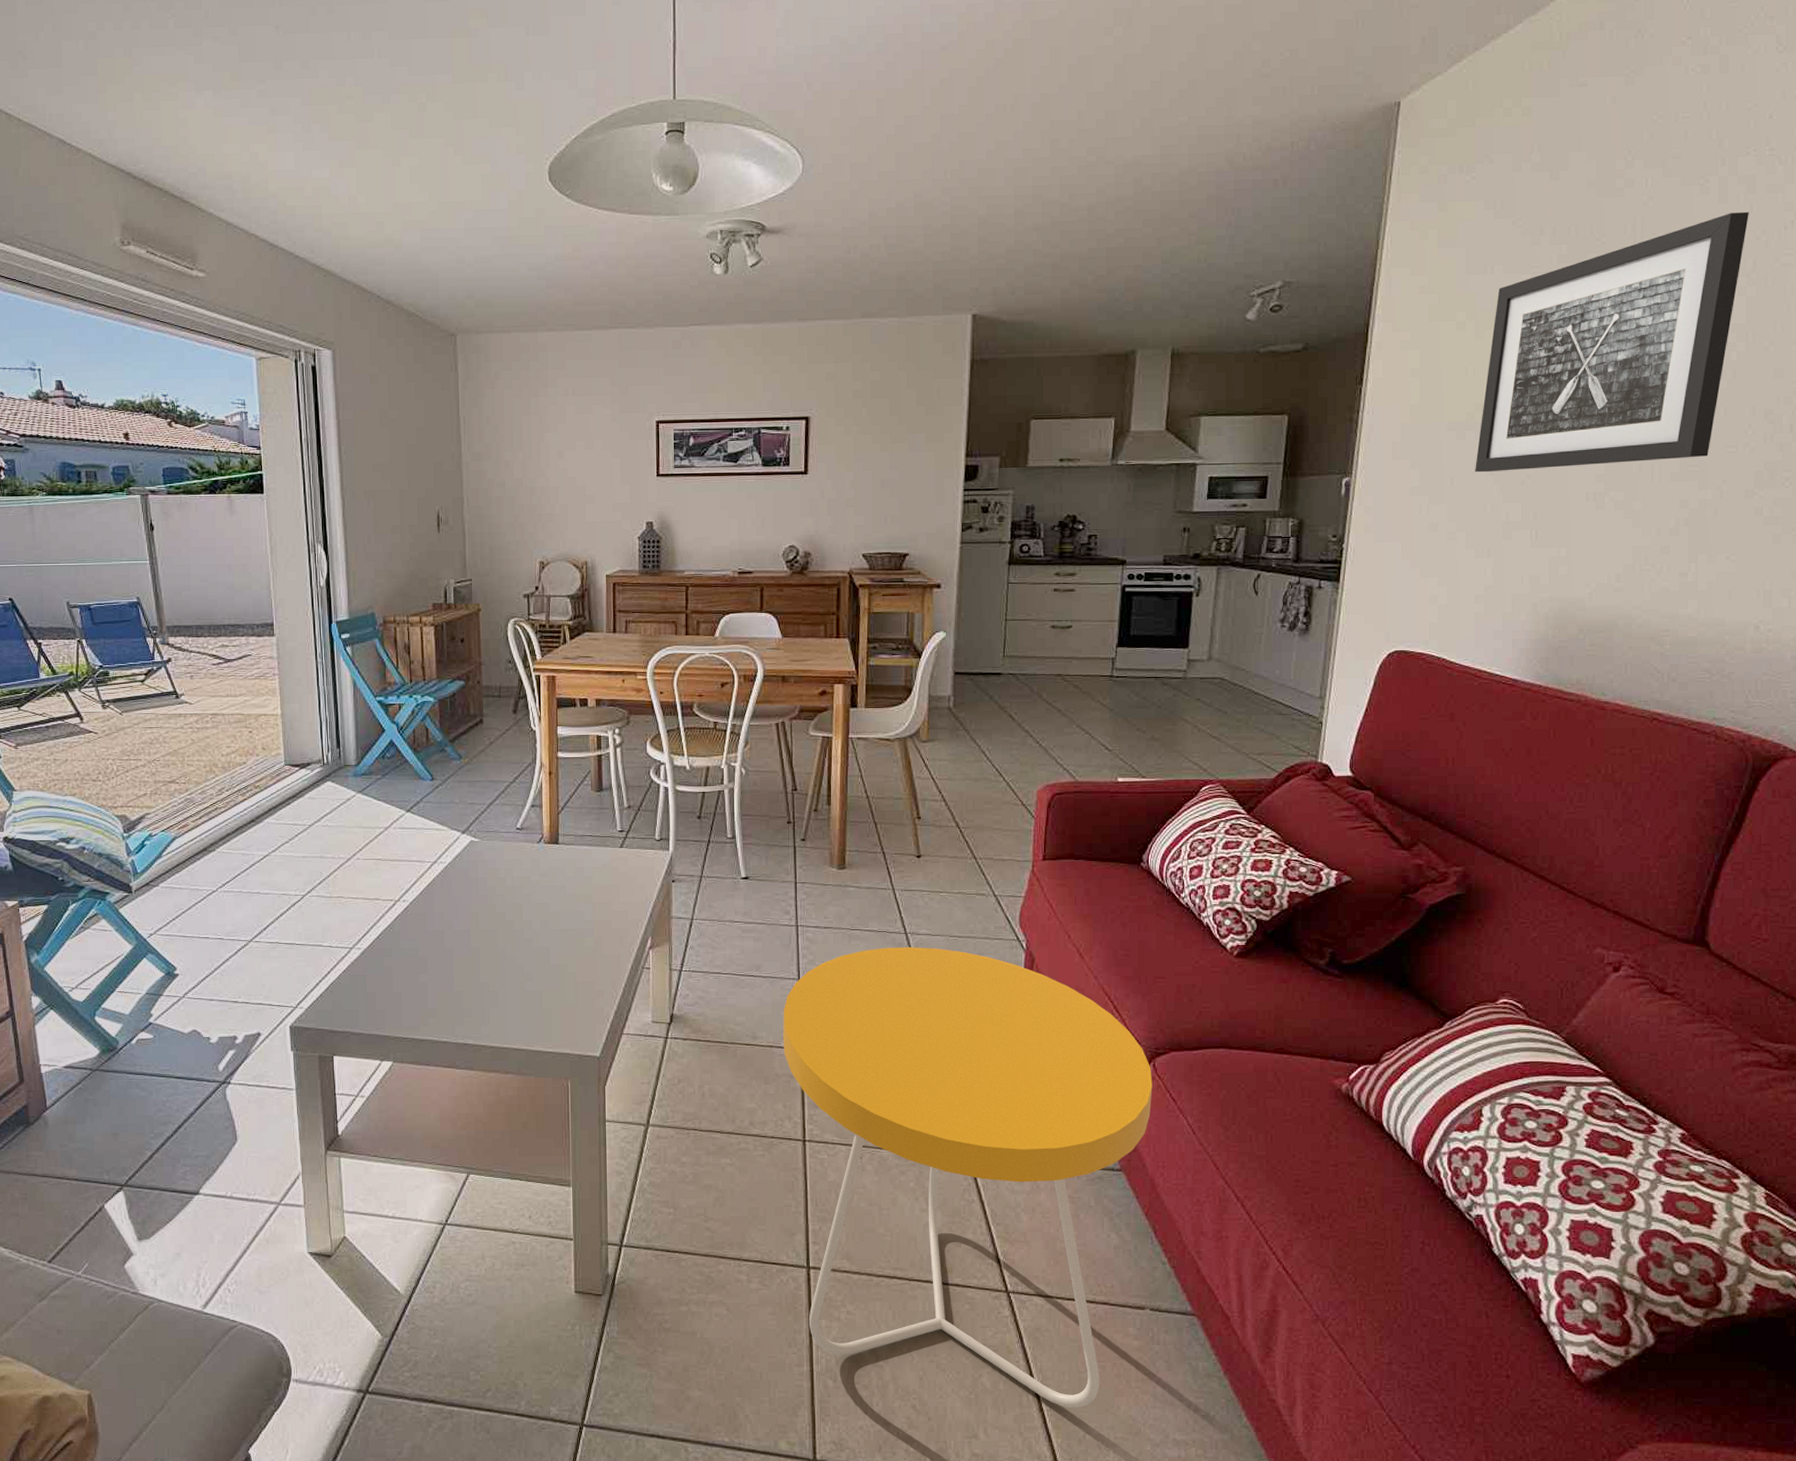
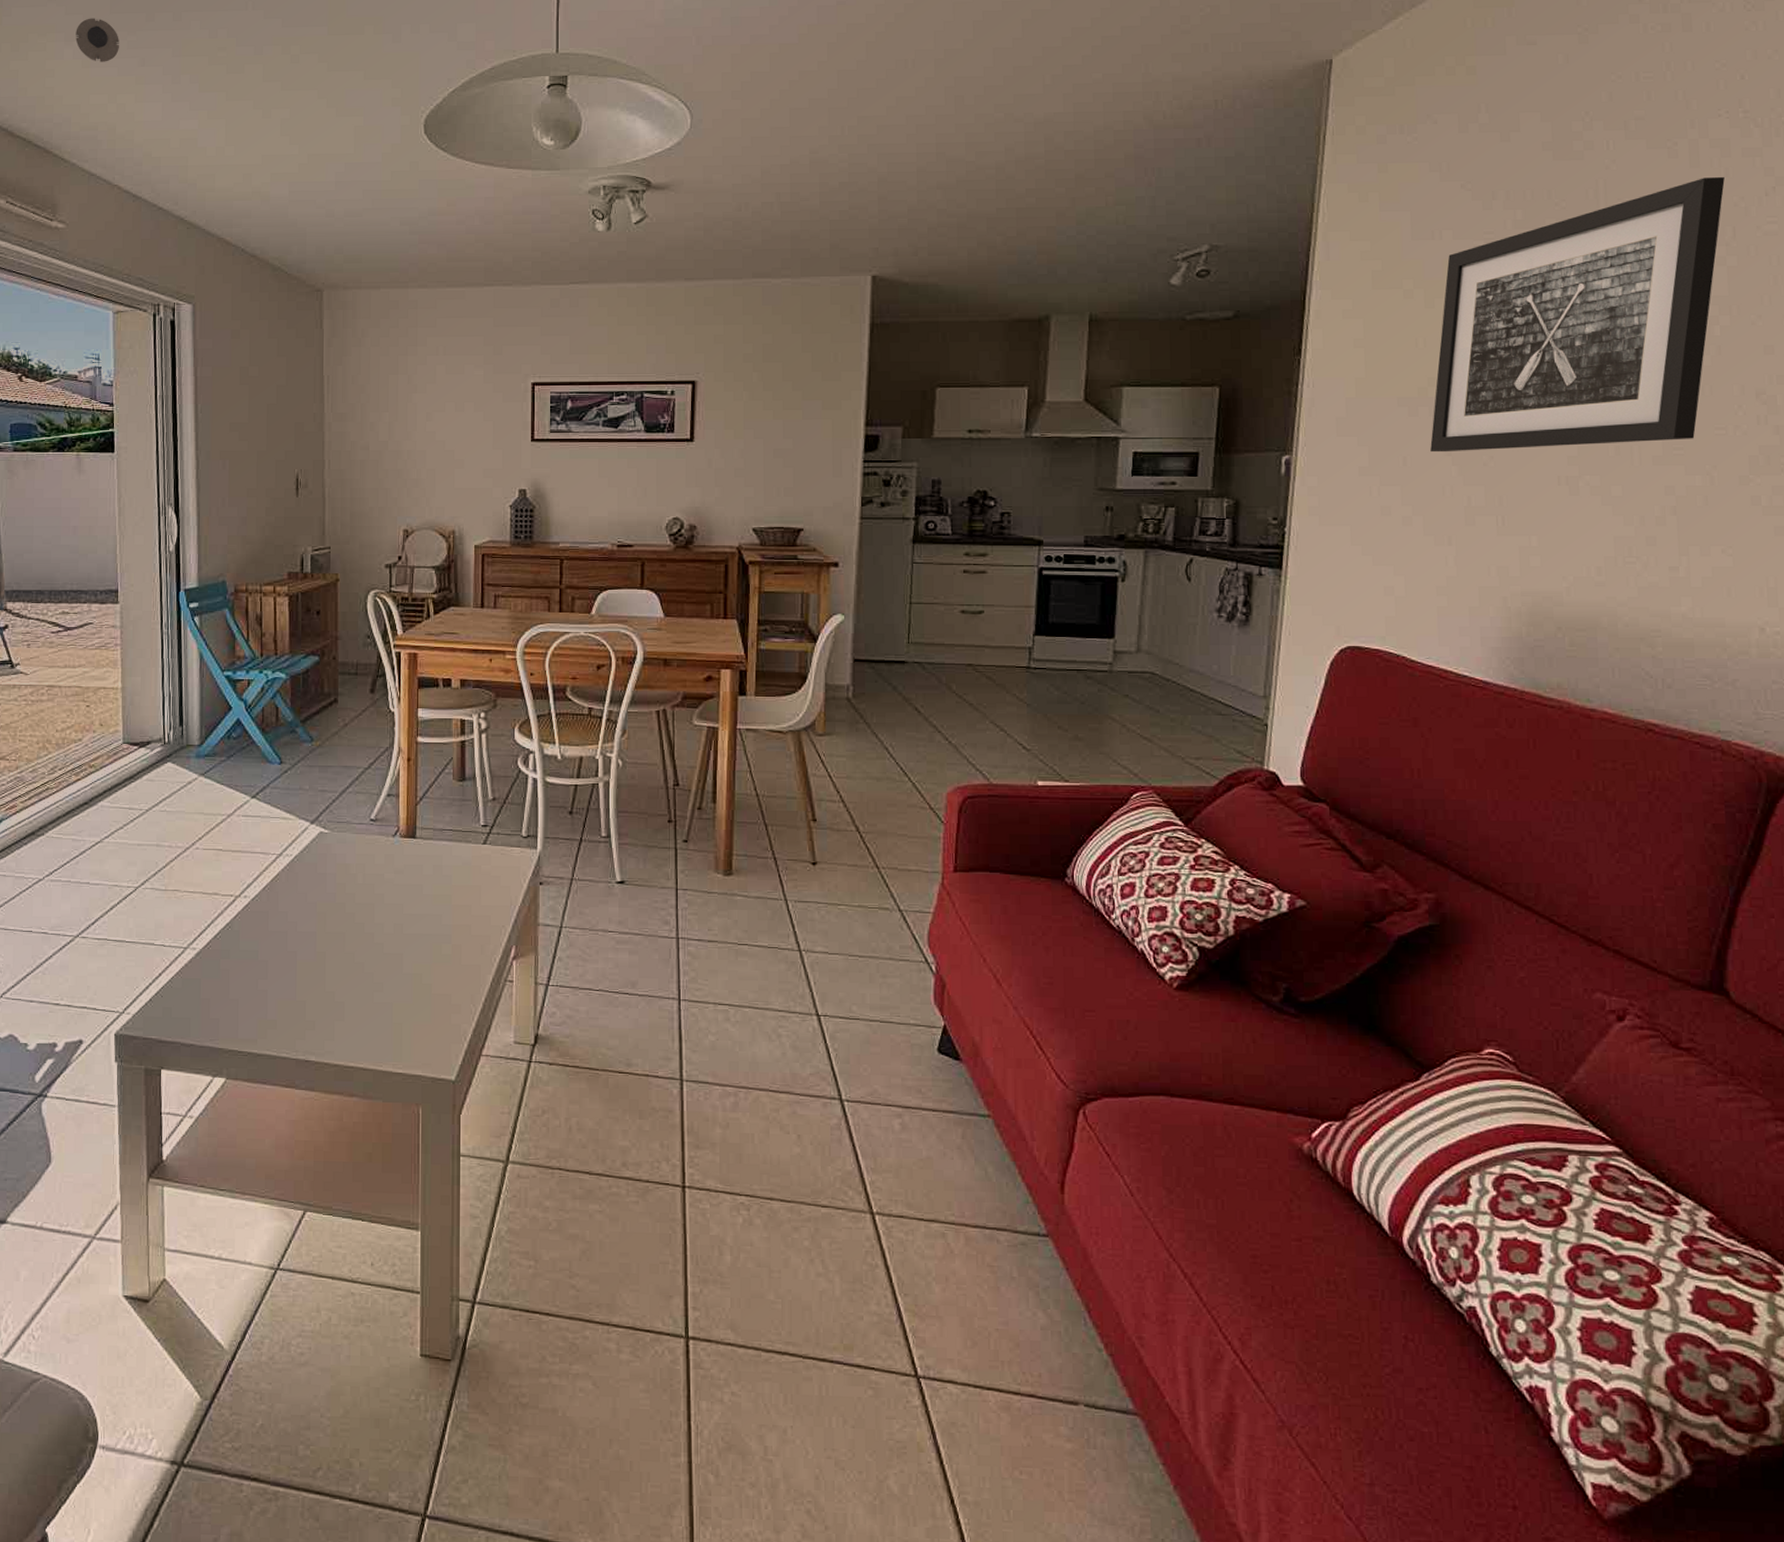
smoke detector: none [206,66,249,111] -> present [75,18,119,62]
side table: present [783,946,1153,1408] -> none [661,965,1083,1523]

